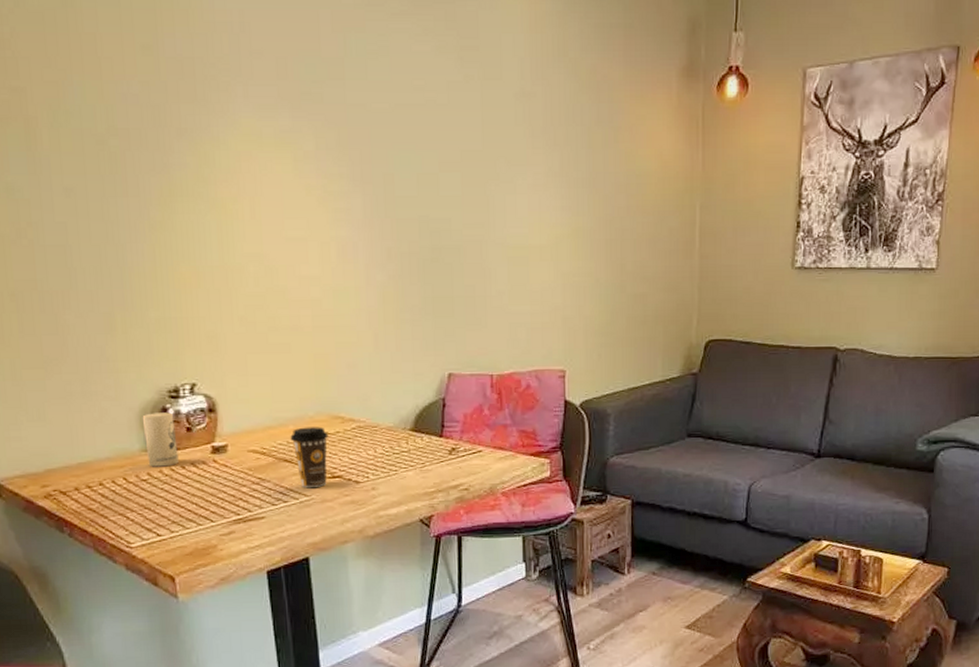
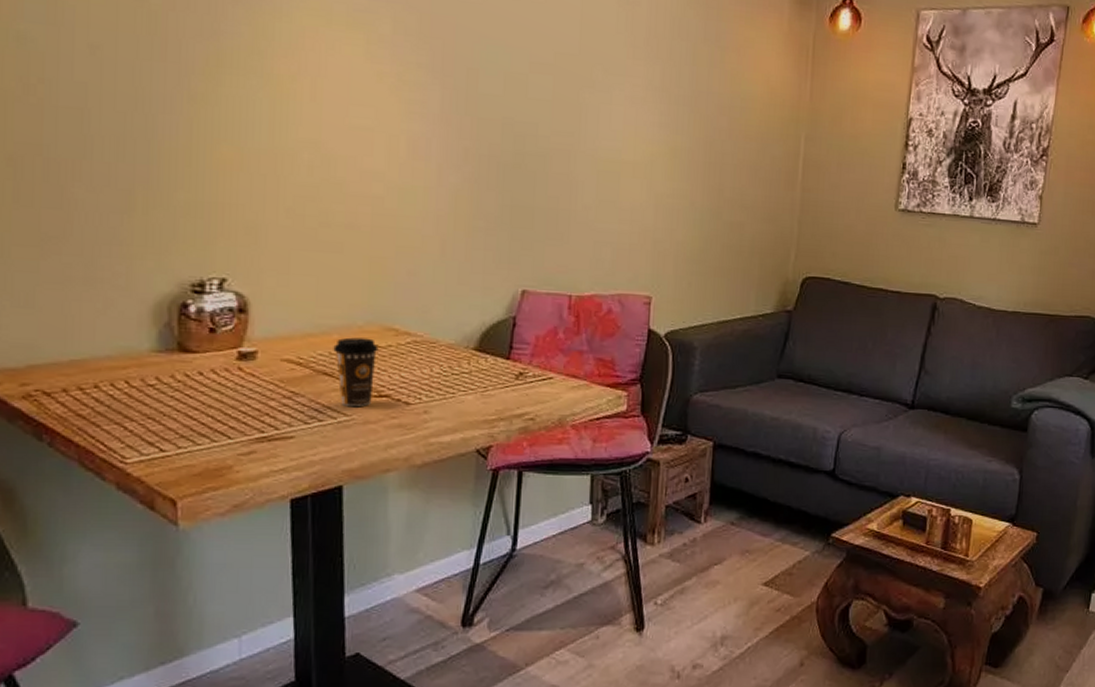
candle: present [142,412,179,467] -> none [156,308,196,372]

